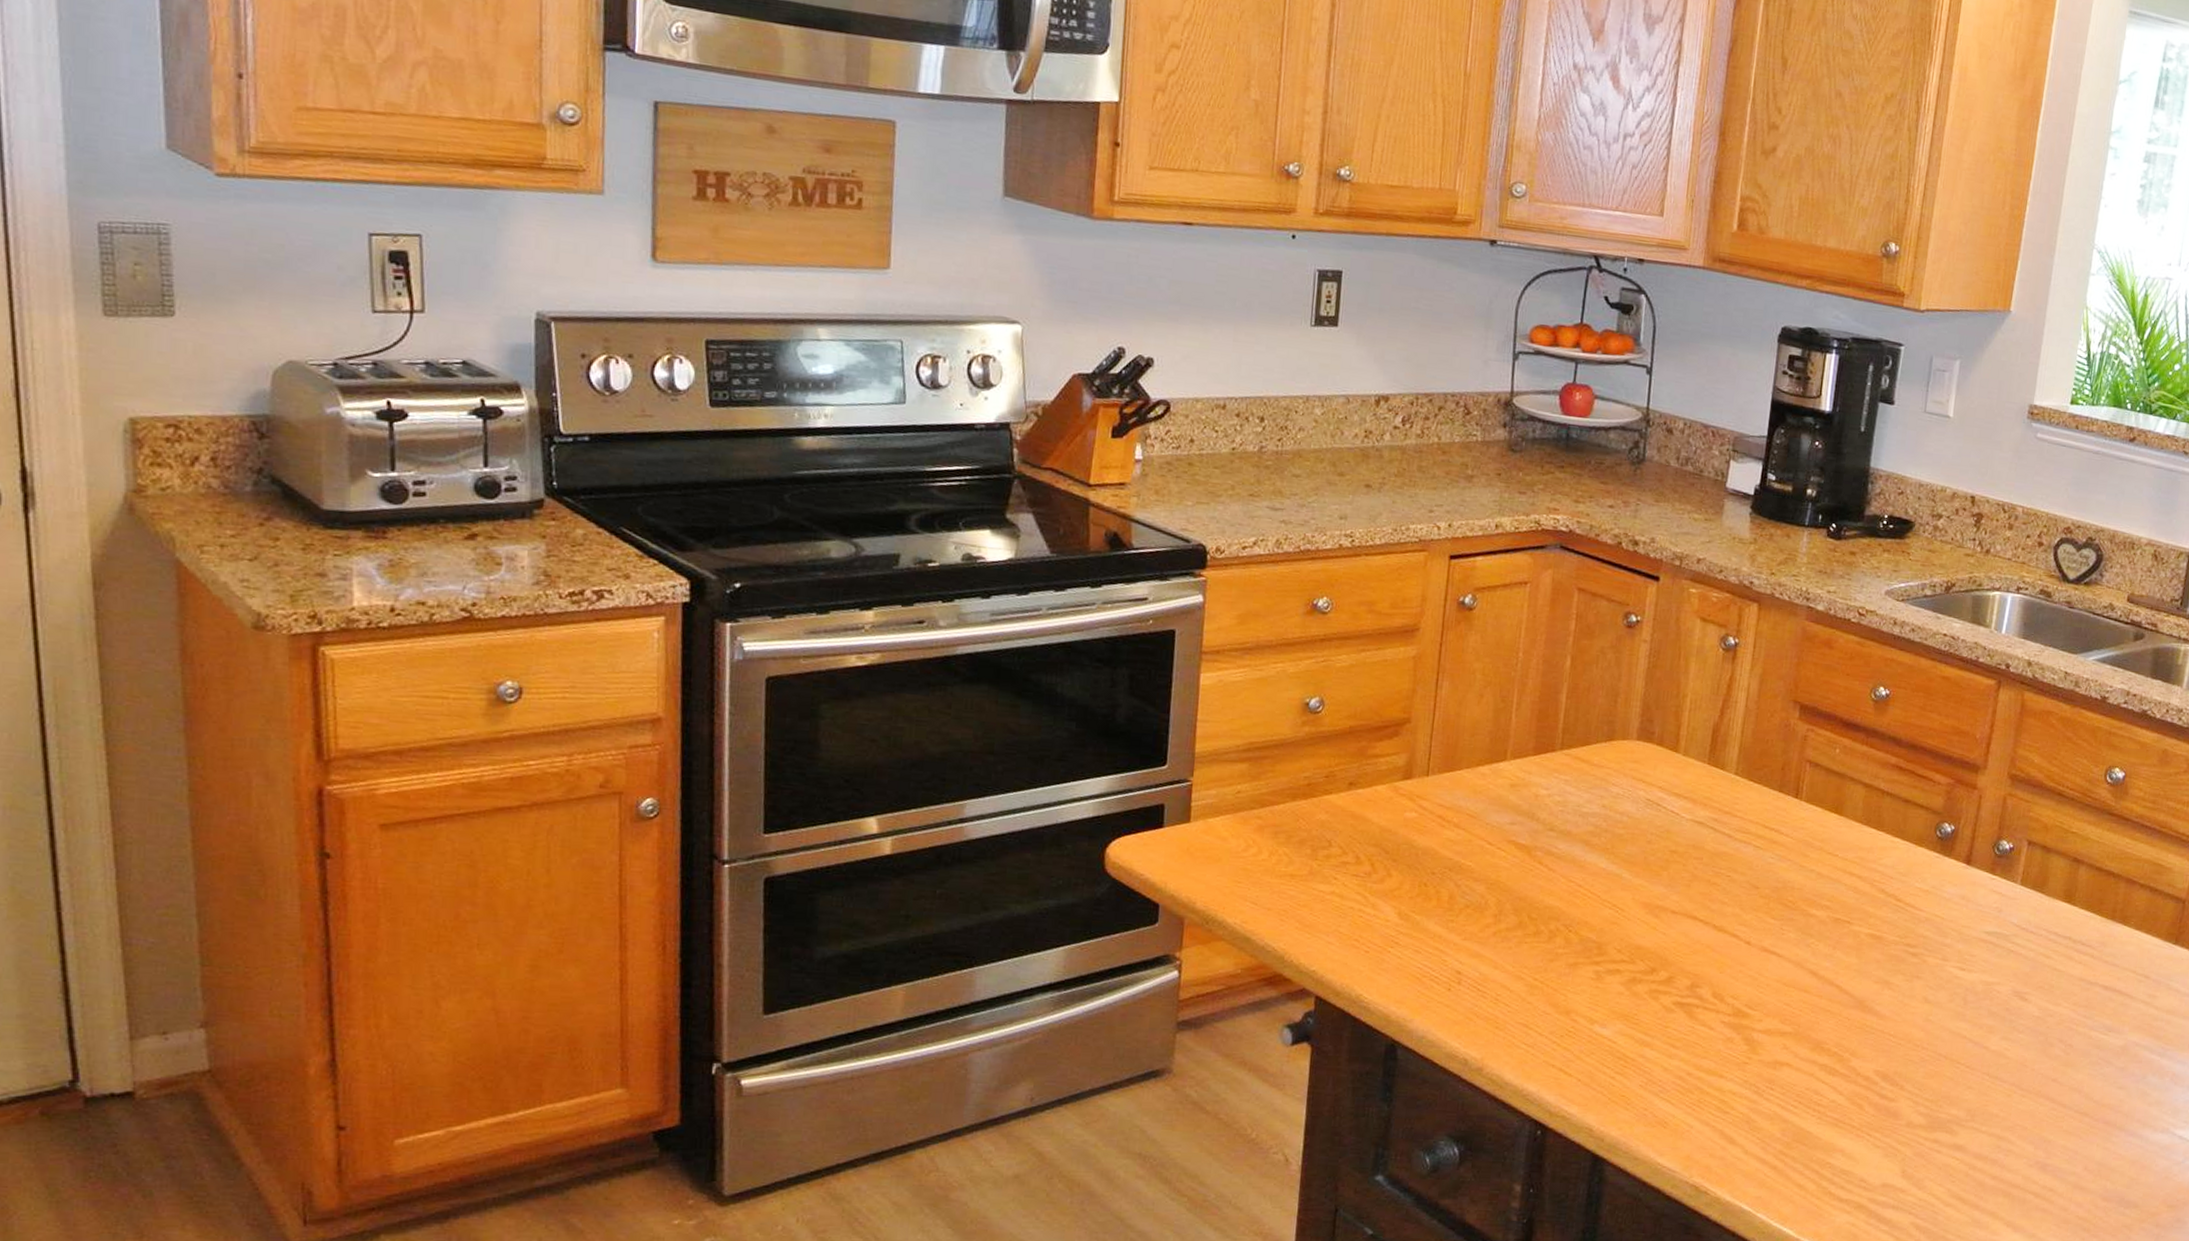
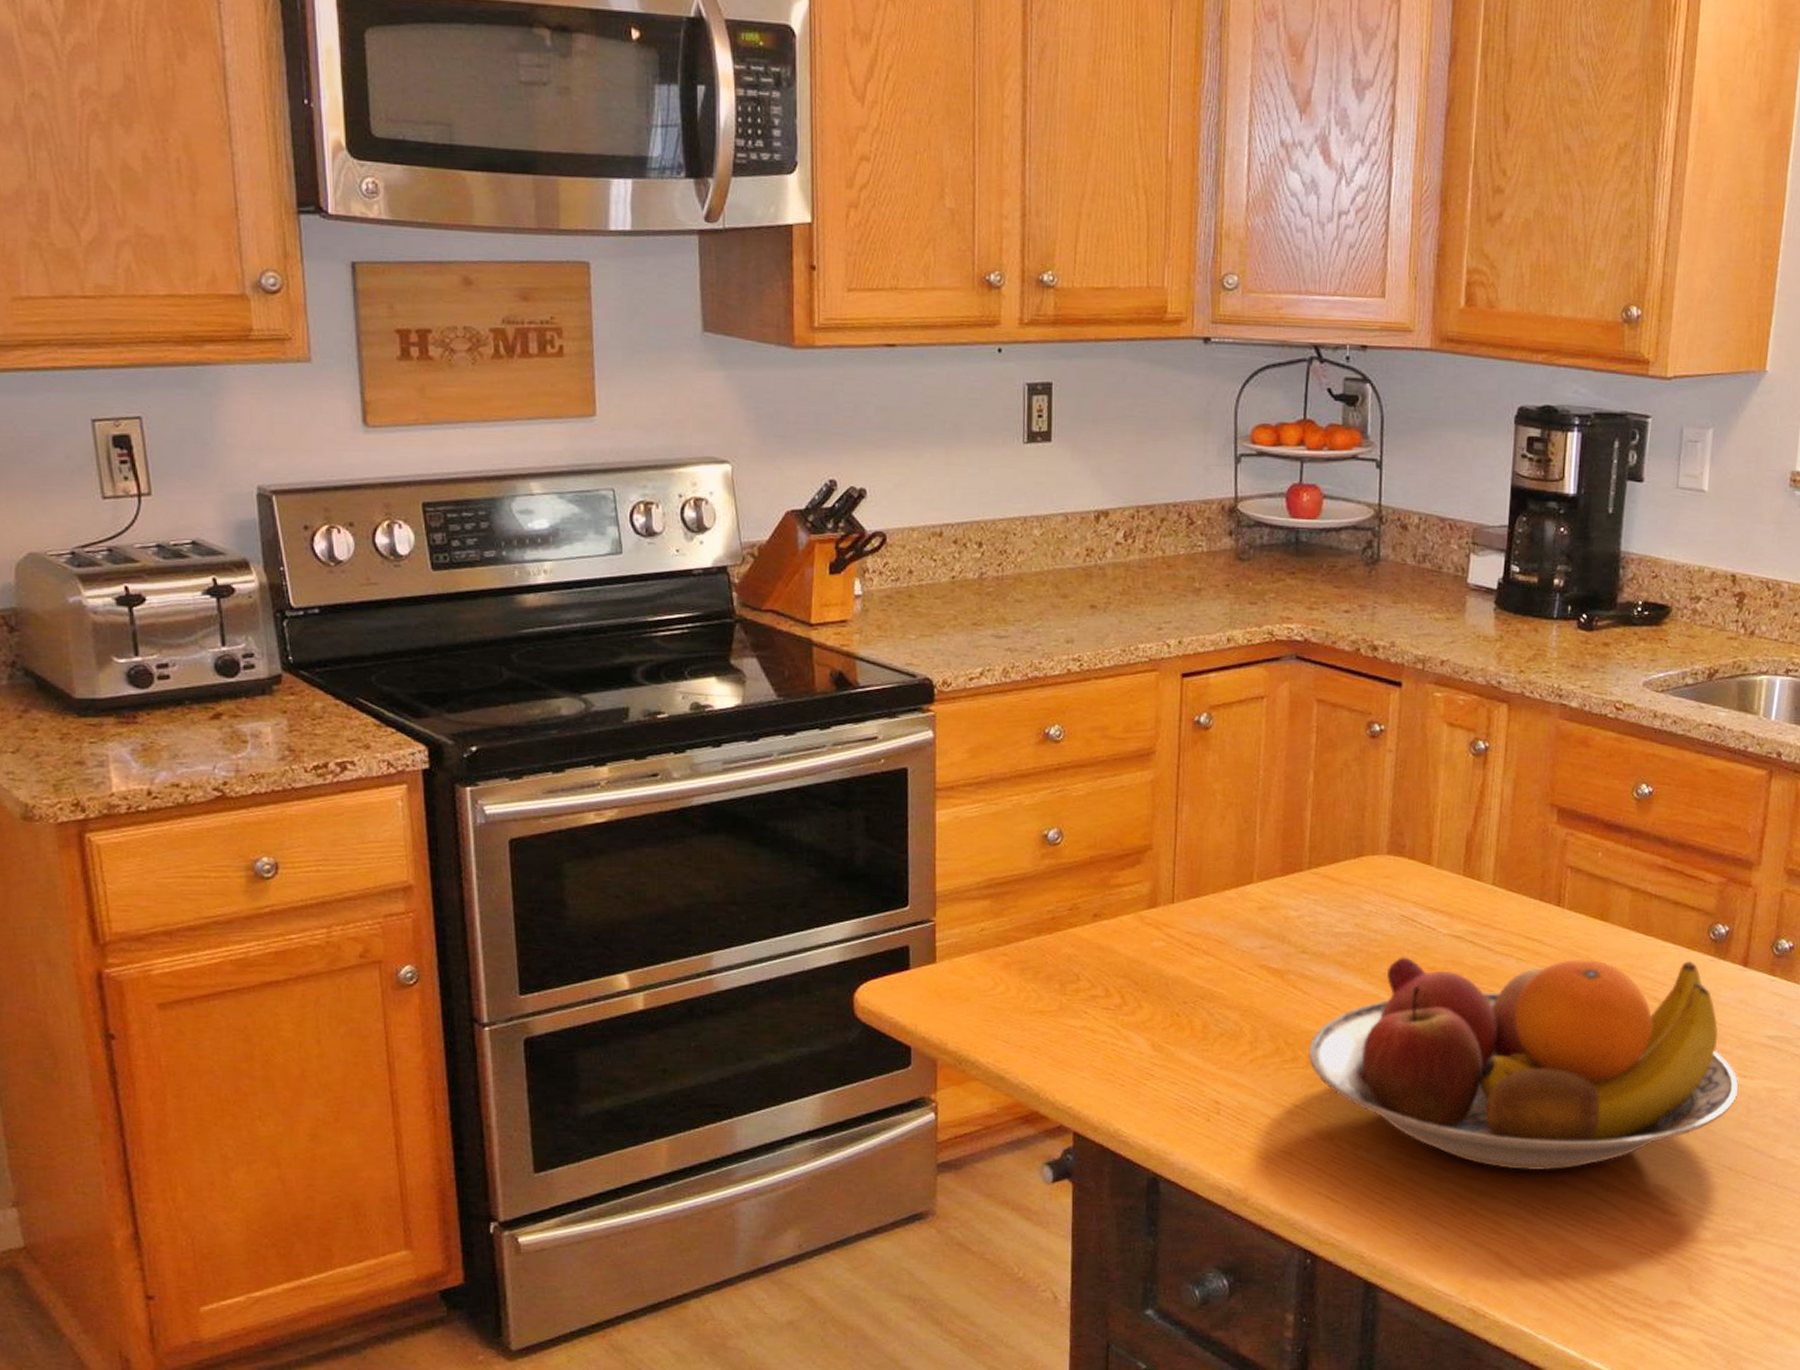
fruit bowl: none [1550,839,1958,1053] -> present [1308,957,1739,1171]

